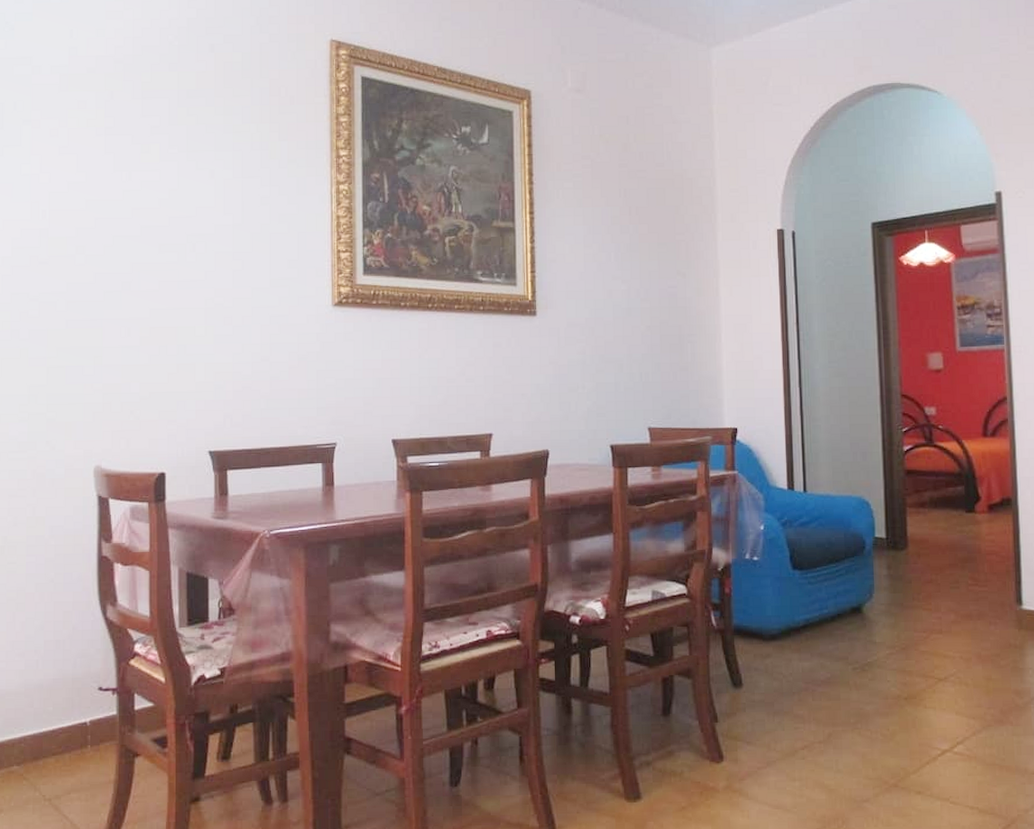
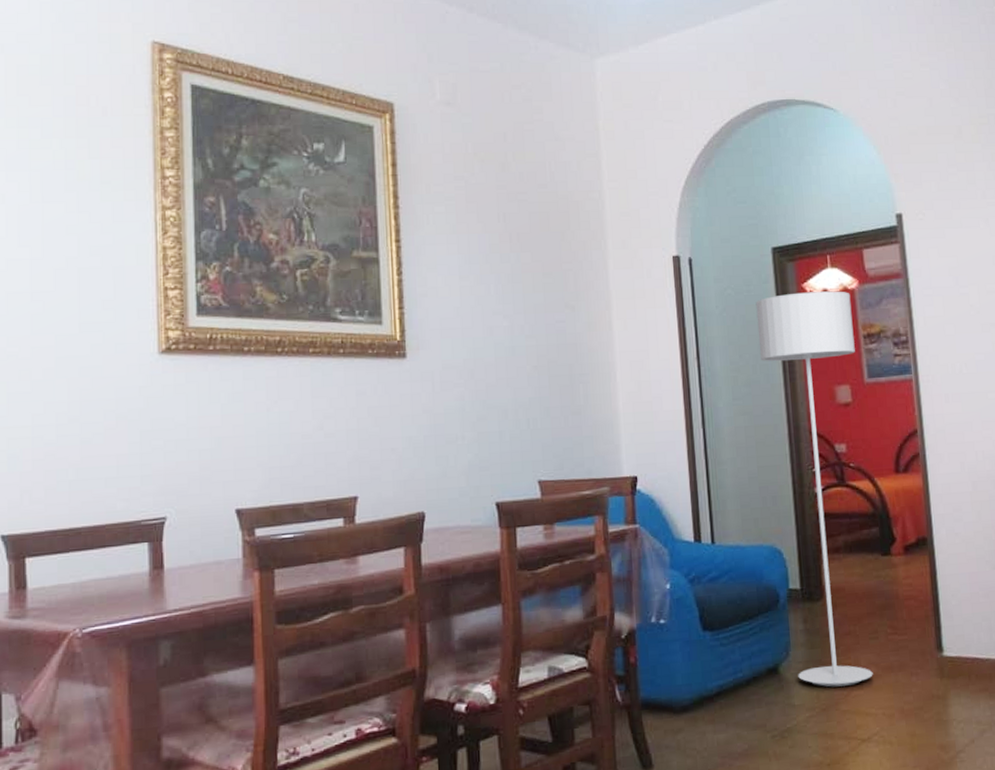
floor lamp: none [854,264,952,629] -> present [755,291,873,687]

